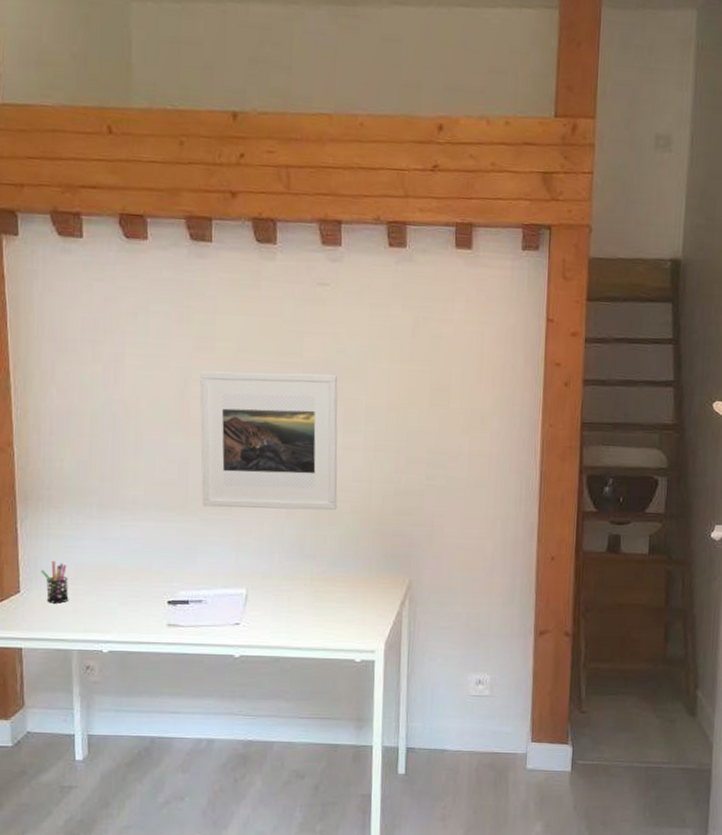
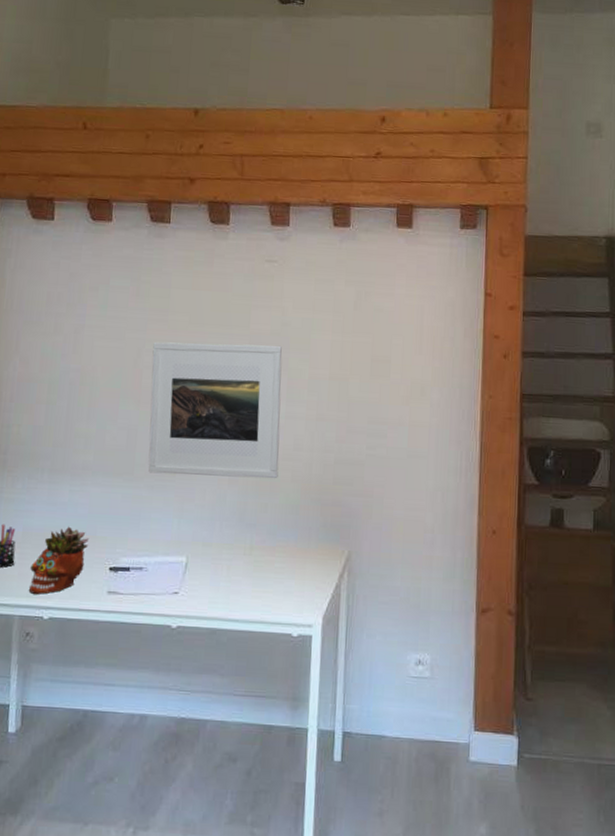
succulent planter: none [86,561,145,629] -> present [29,526,90,594]

